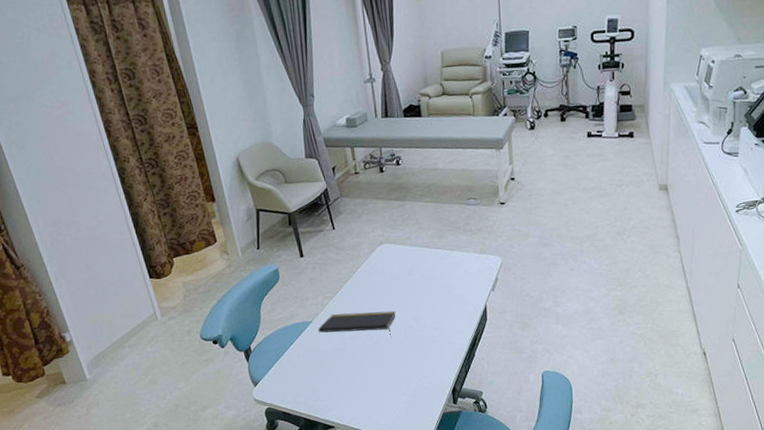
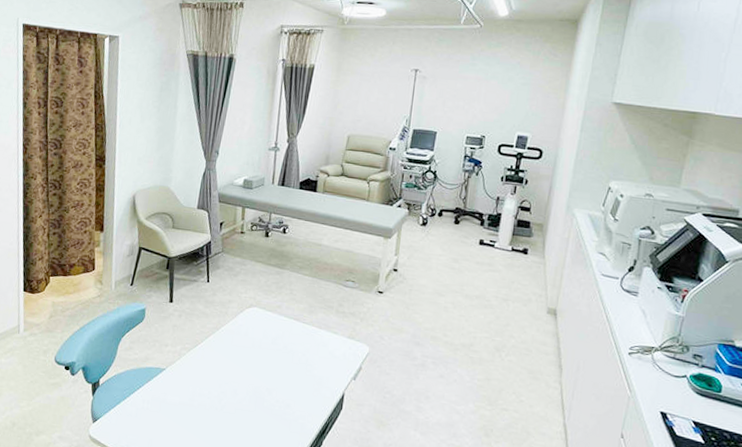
notepad: present [318,310,396,337] -> none [169,367,250,404]

